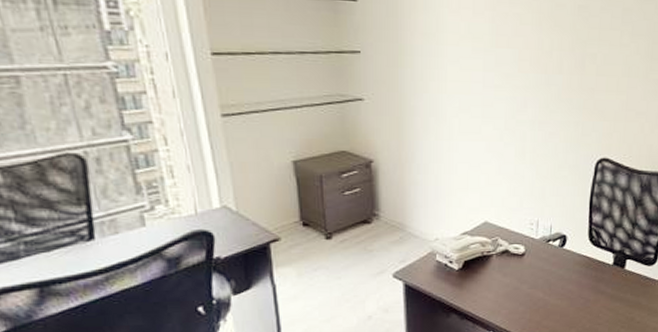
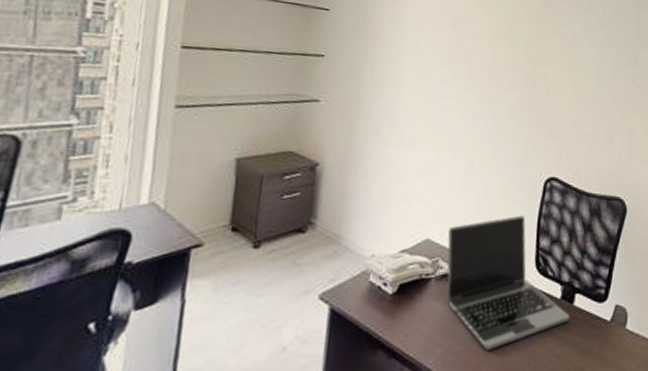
laptop: none [505,195,622,308] -> present [446,215,570,350]

